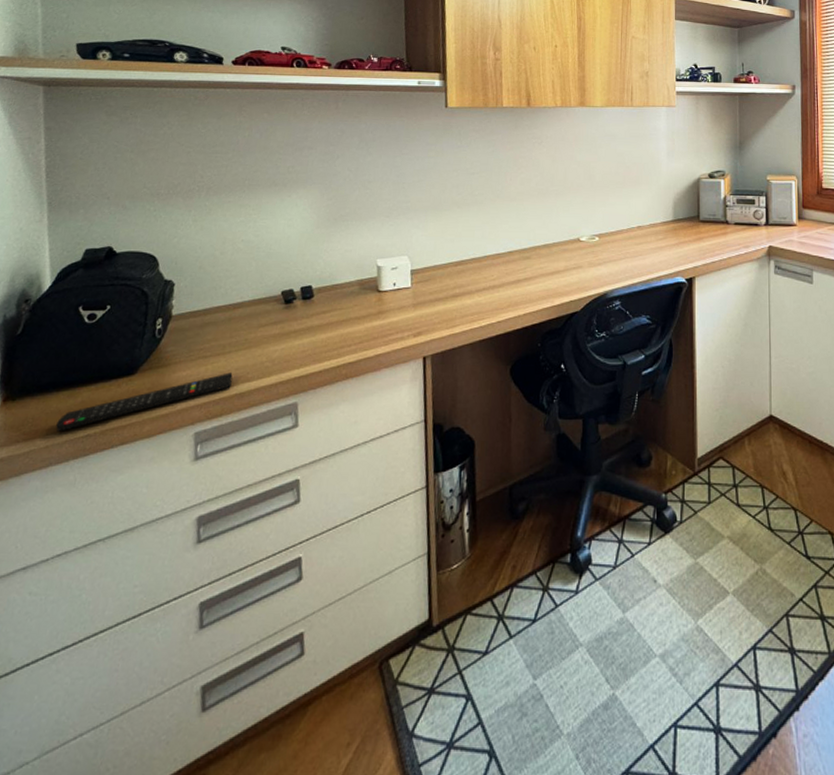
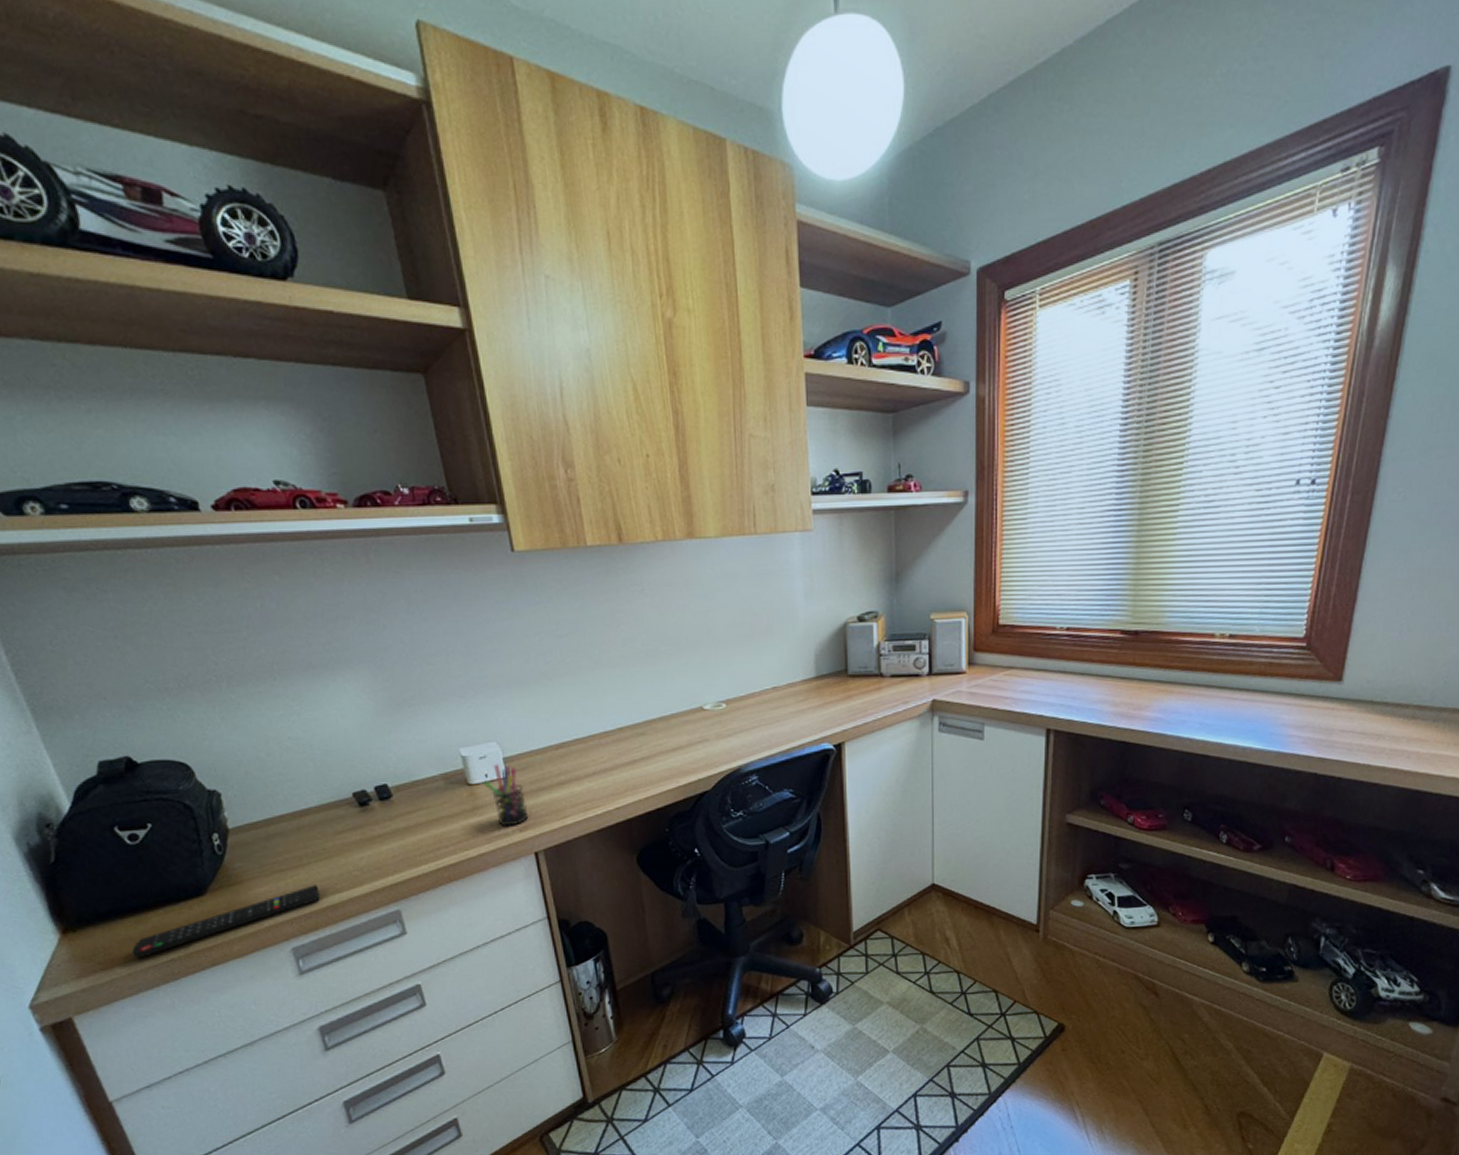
pen holder: none [391,274,424,331] -> present [483,763,529,827]

